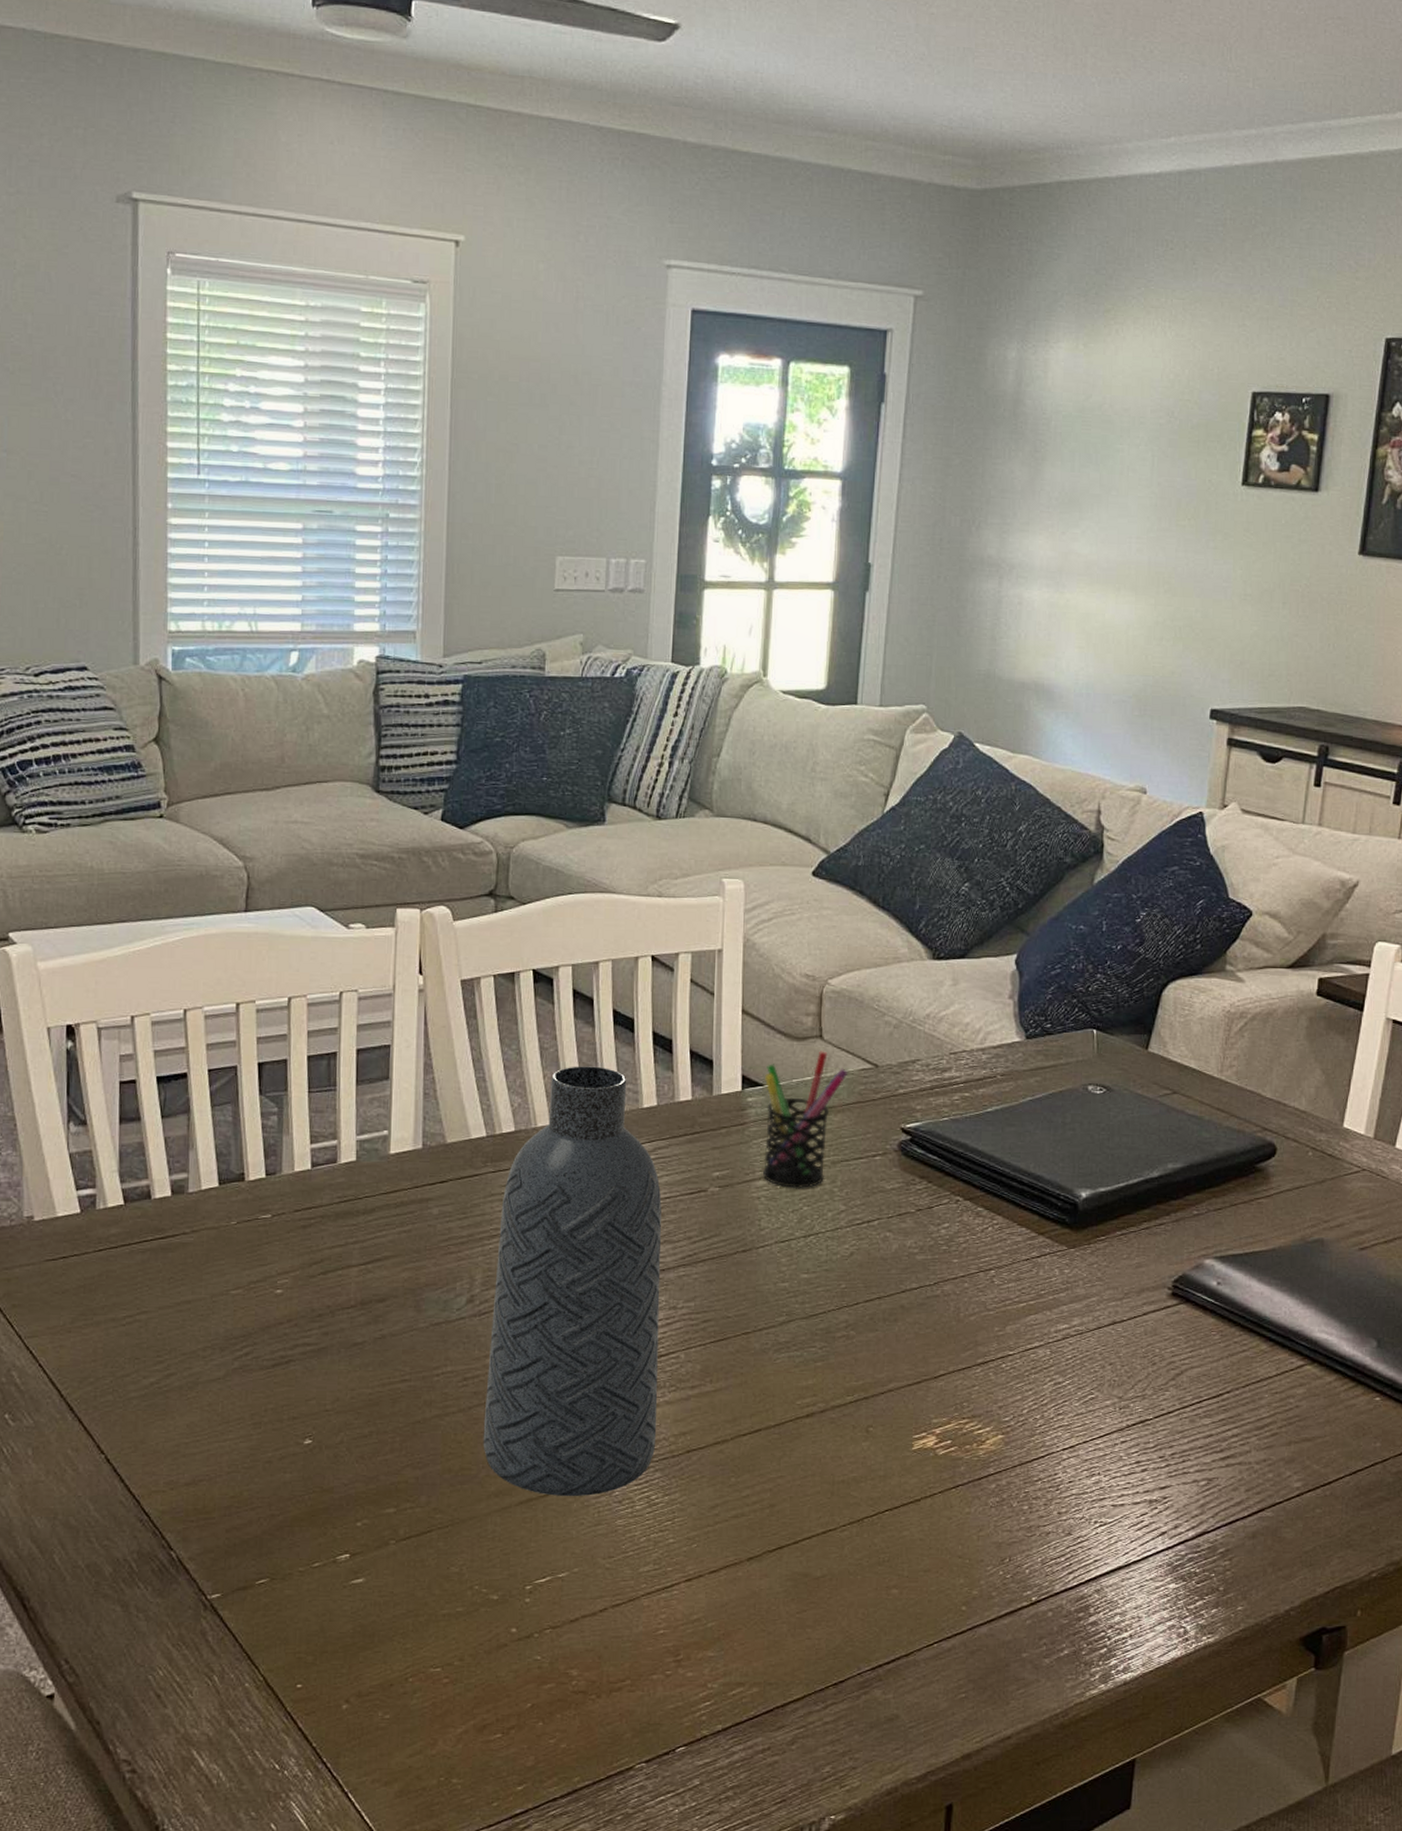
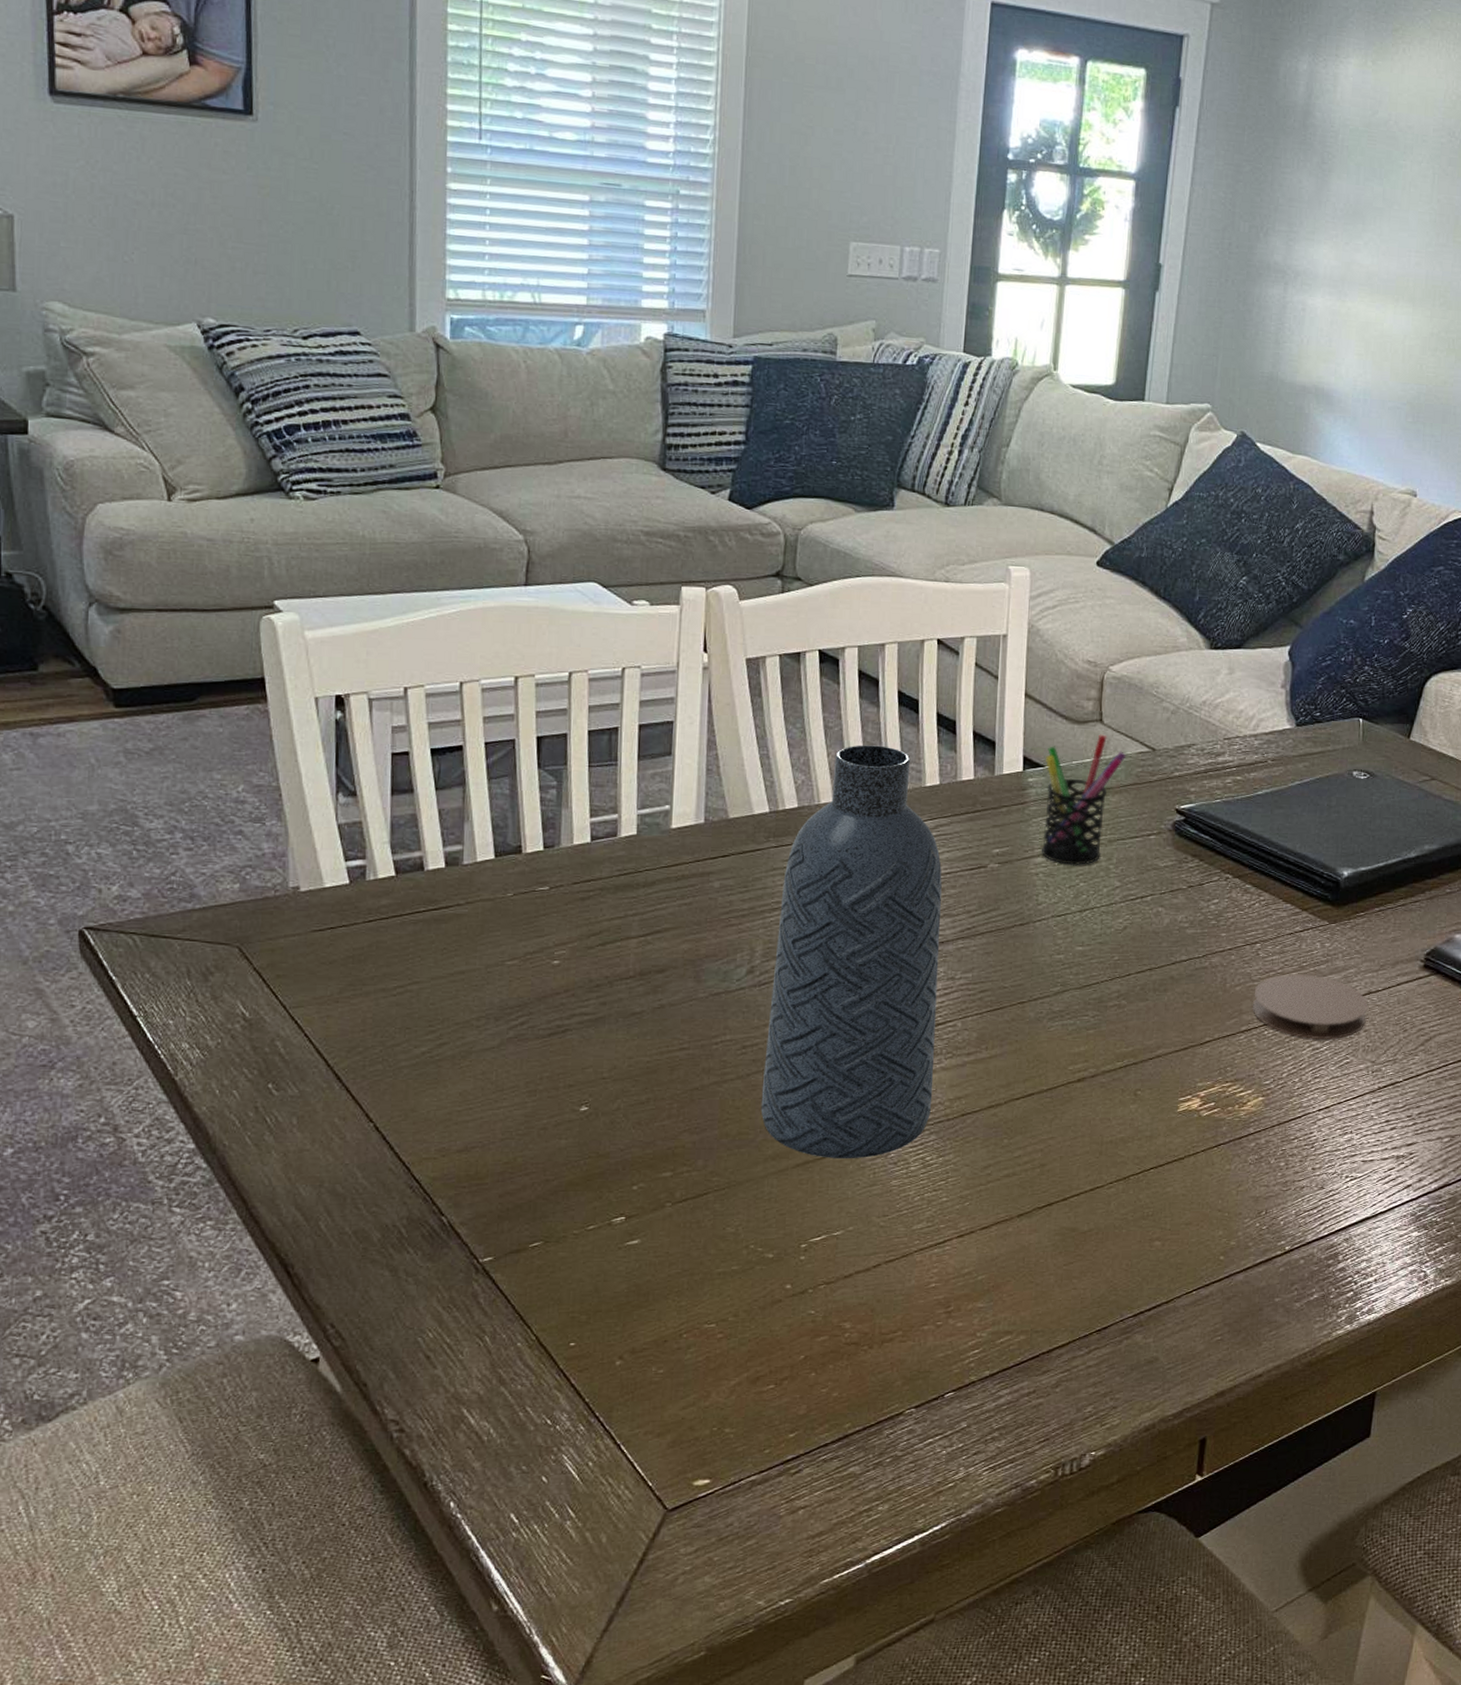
coaster: none [988,1301,1112,1374] -> present [1252,973,1368,1040]

